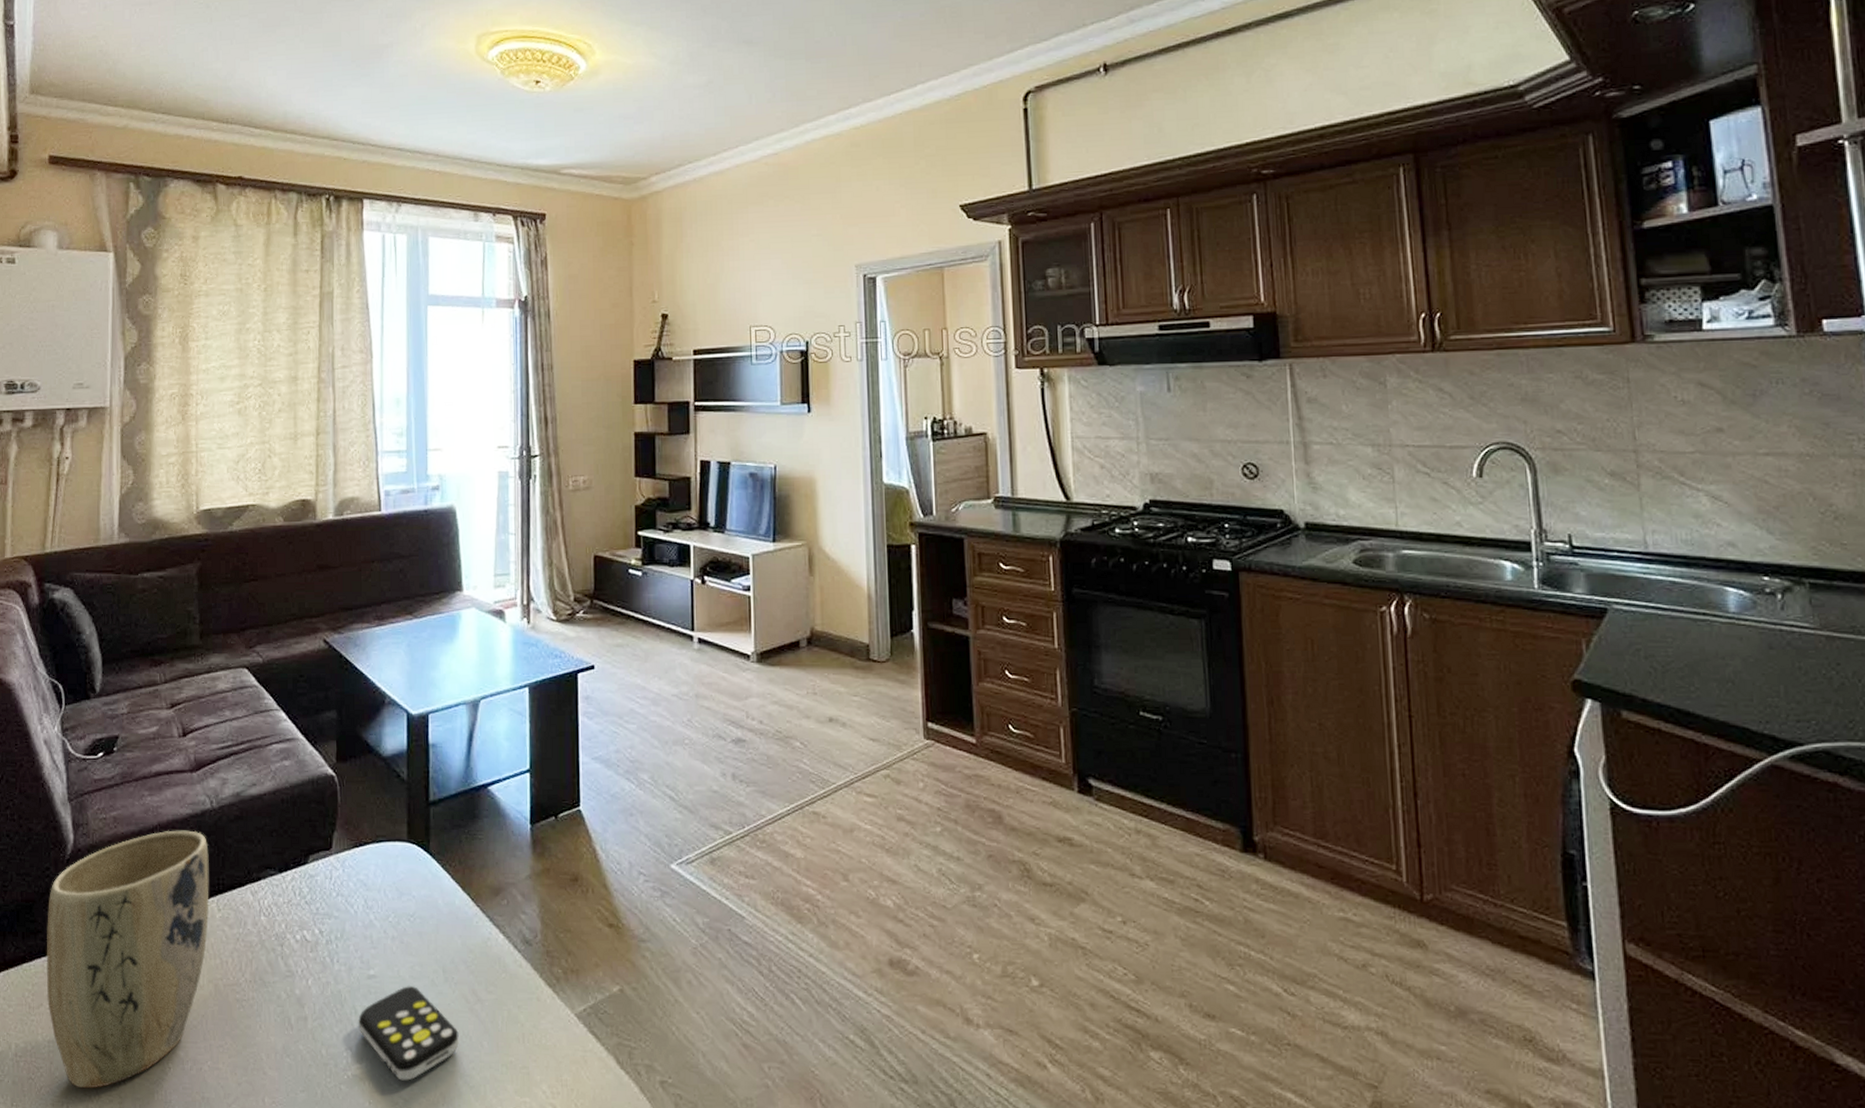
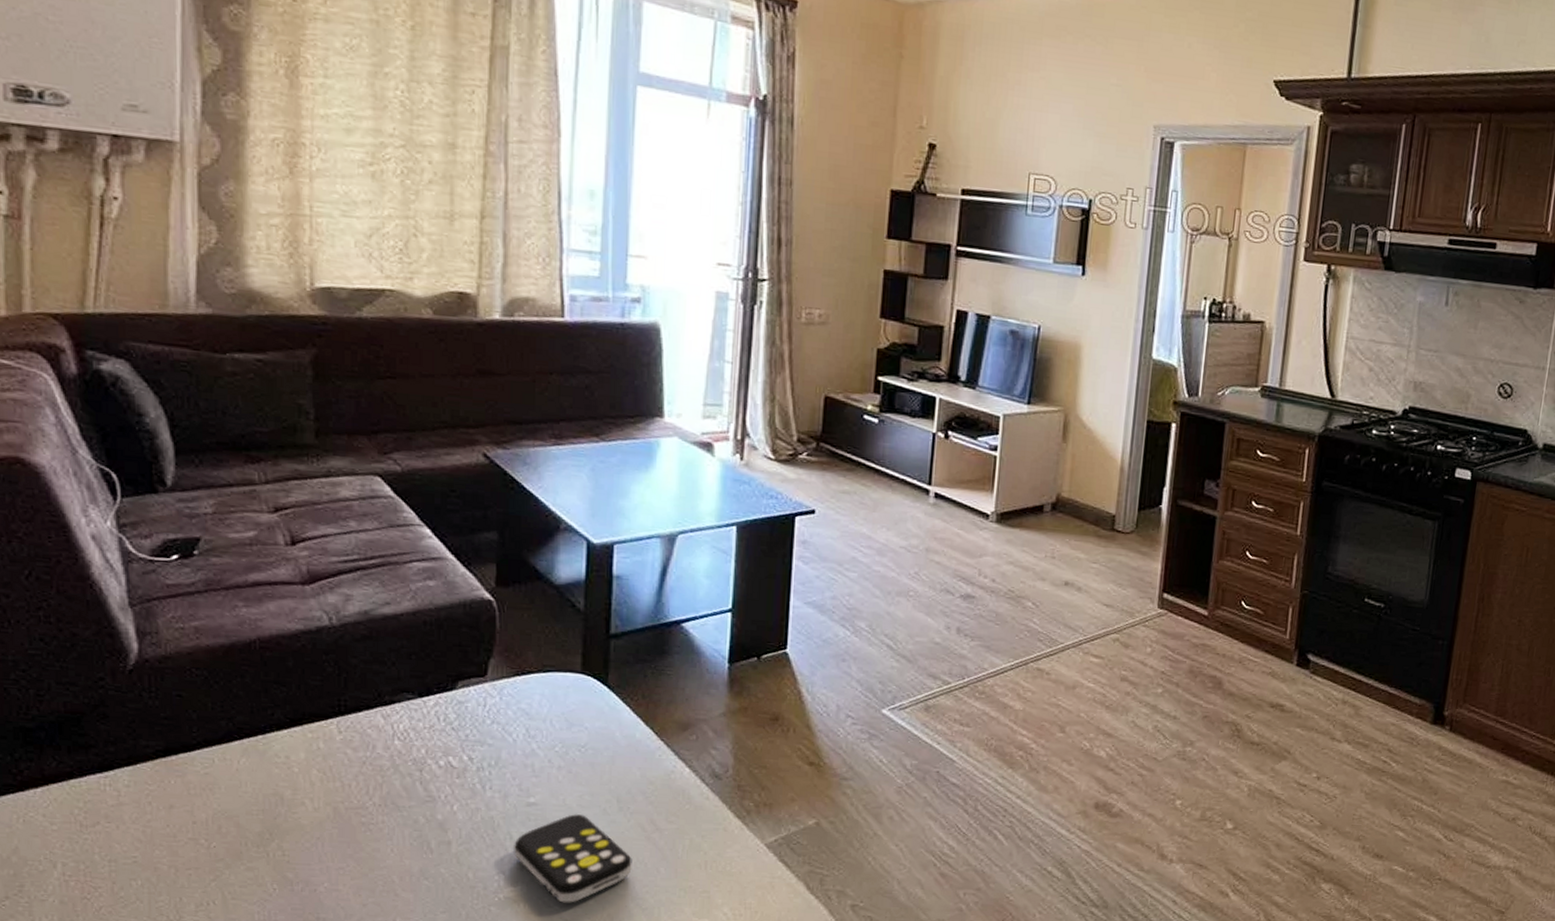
plant pot: present [46,830,209,1089] -> none [102,646,327,909]

